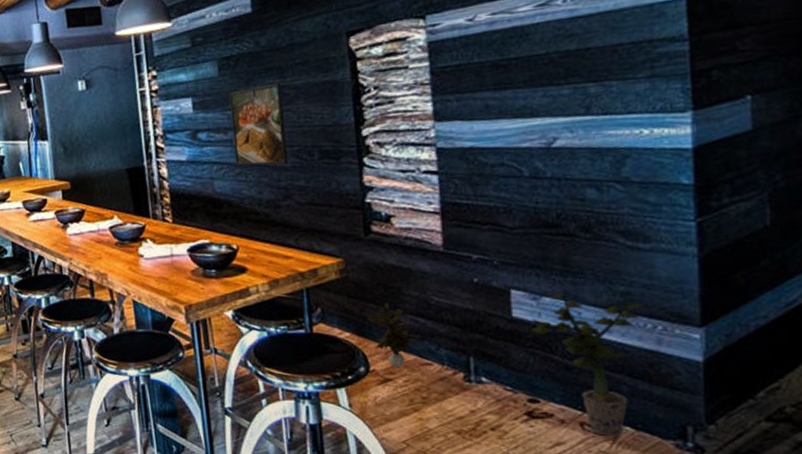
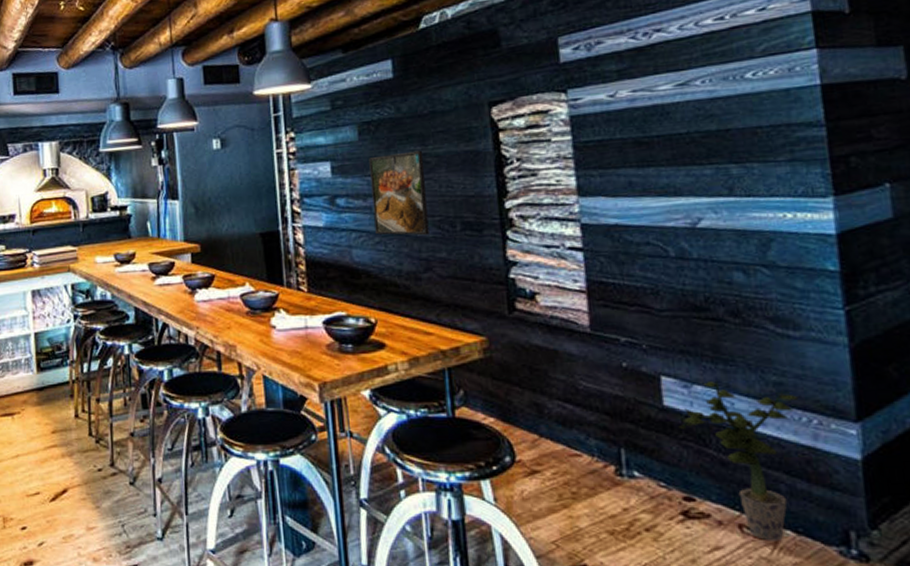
potted plant: present [369,302,420,367] -> none [514,385,568,458]

